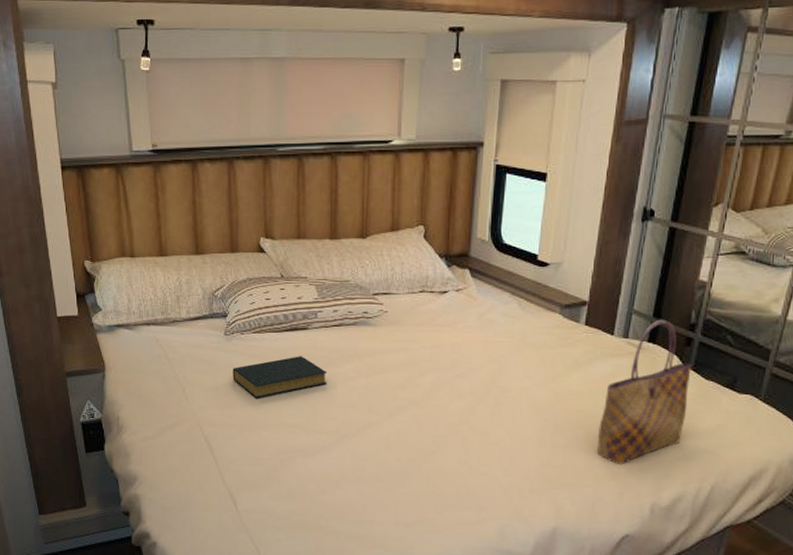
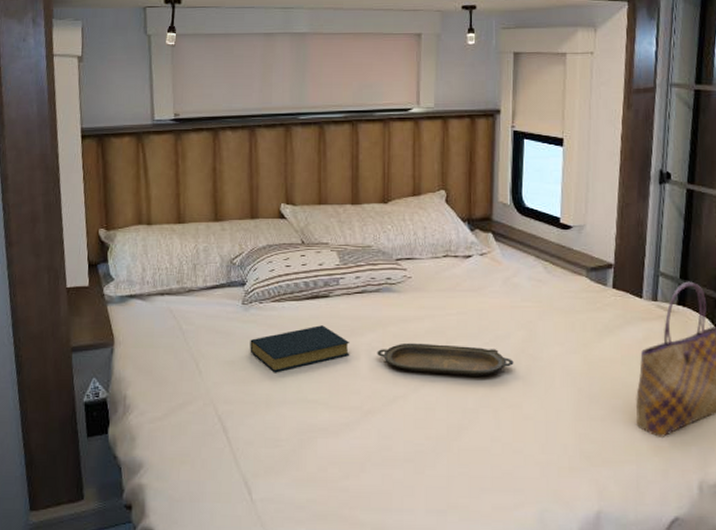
serving tray: none [353,373,484,406] -> present [377,342,514,376]

